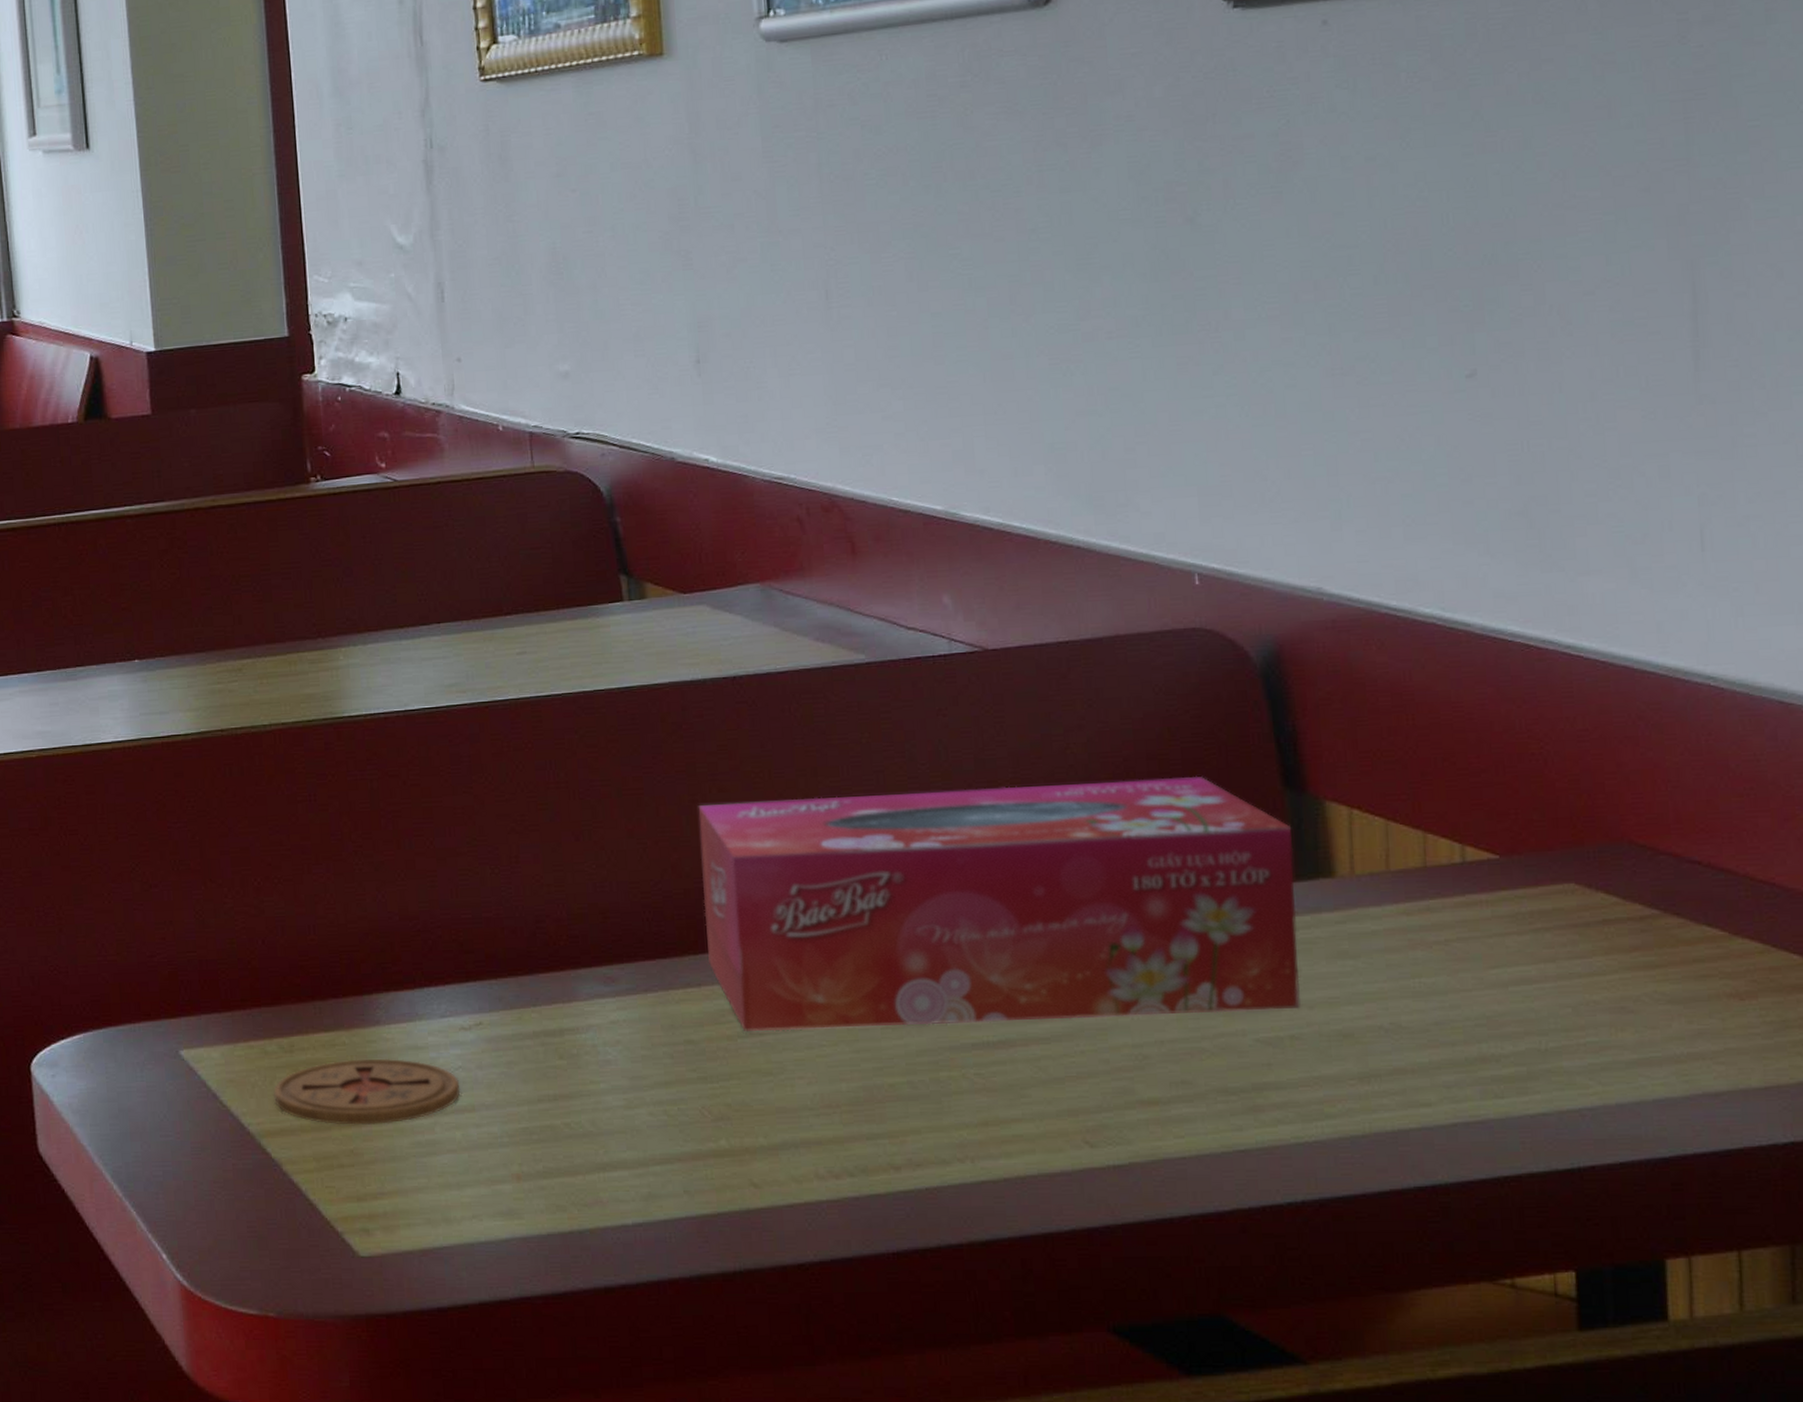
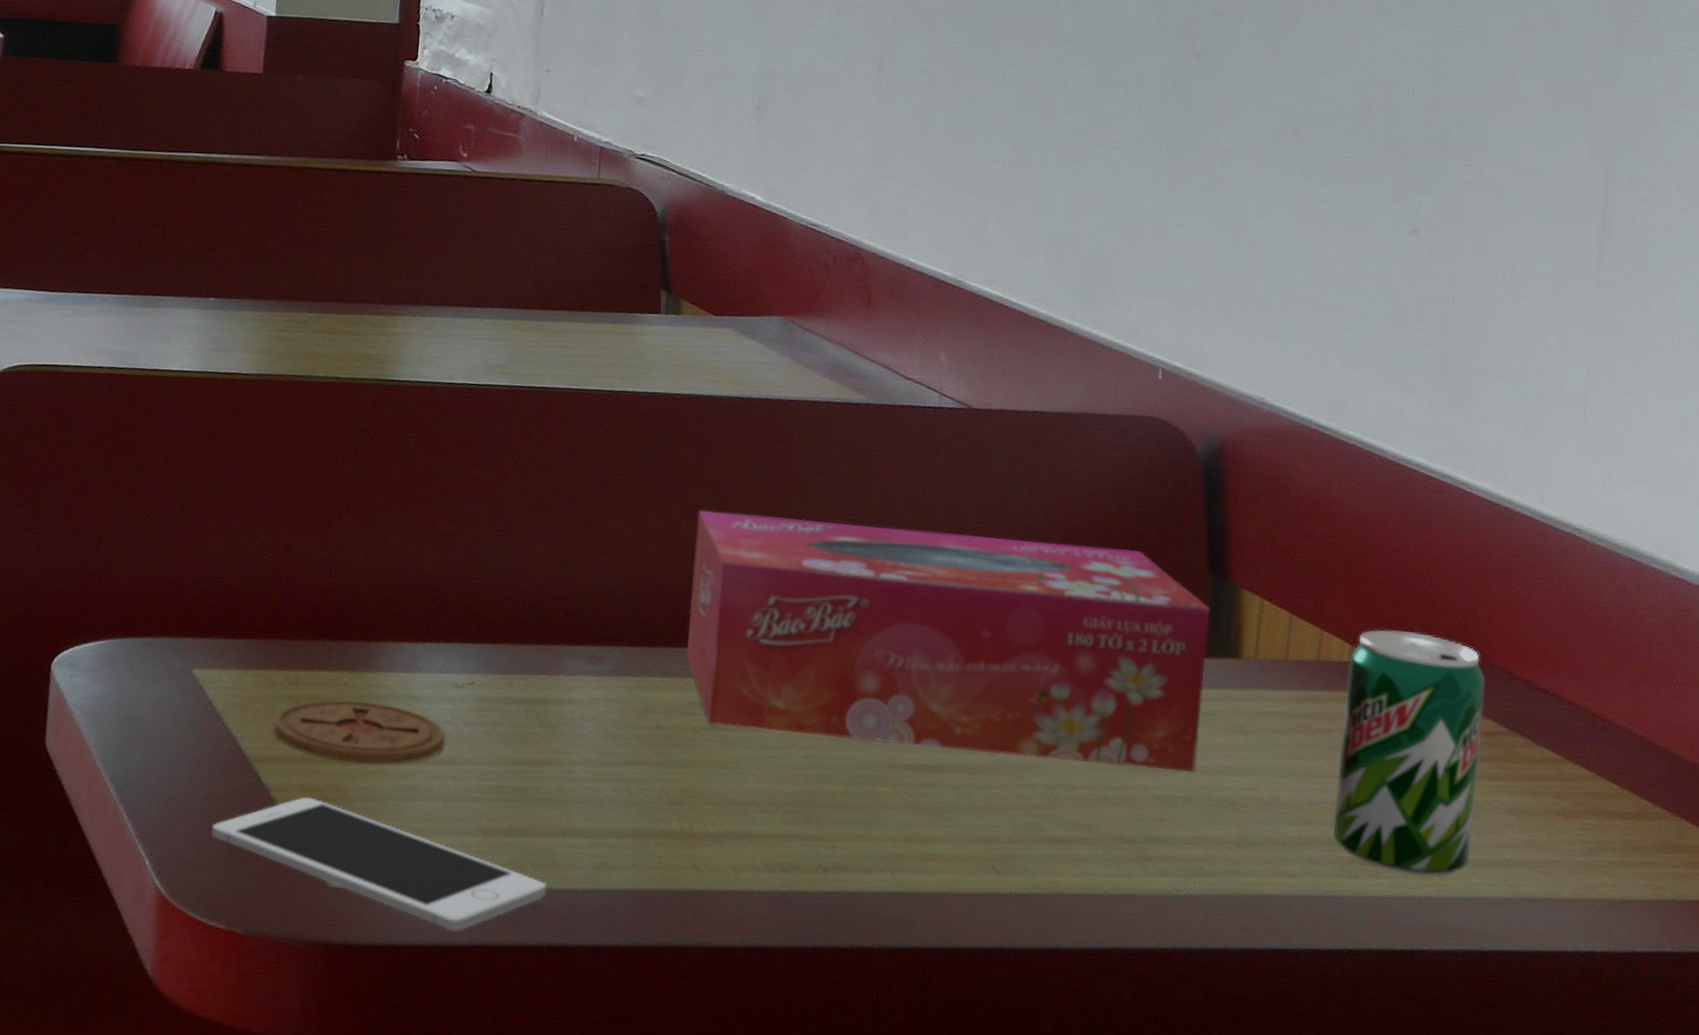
cell phone: none [226,1166,595,1285] -> present [211,797,547,931]
soda can: none [1460,819,1634,1086] -> present [1333,630,1485,877]

